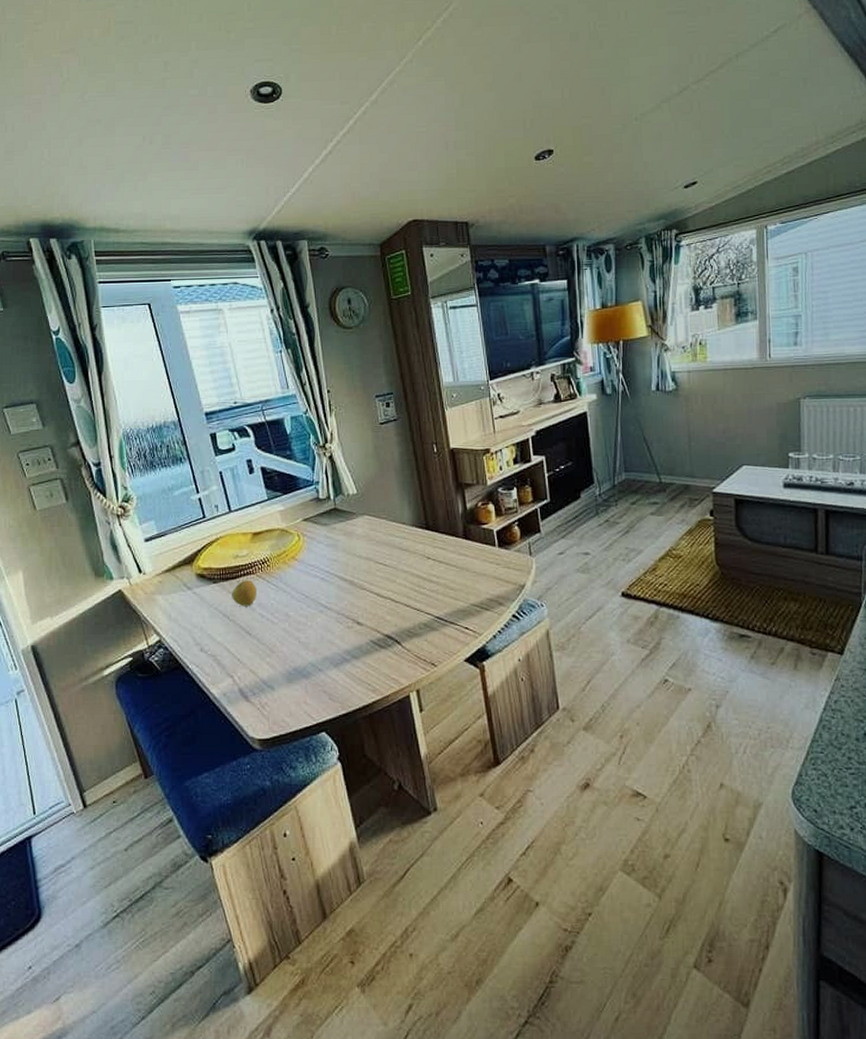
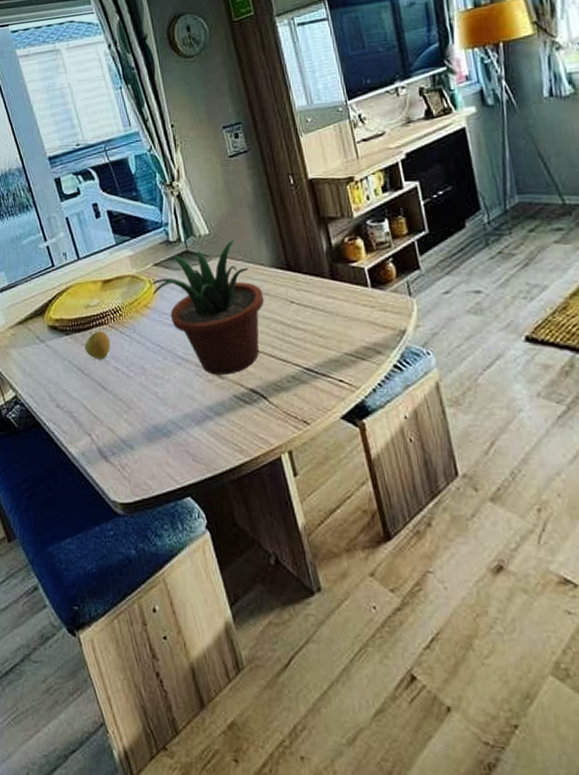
potted plant: none [300,500,403,622] -> present [151,240,264,375]

